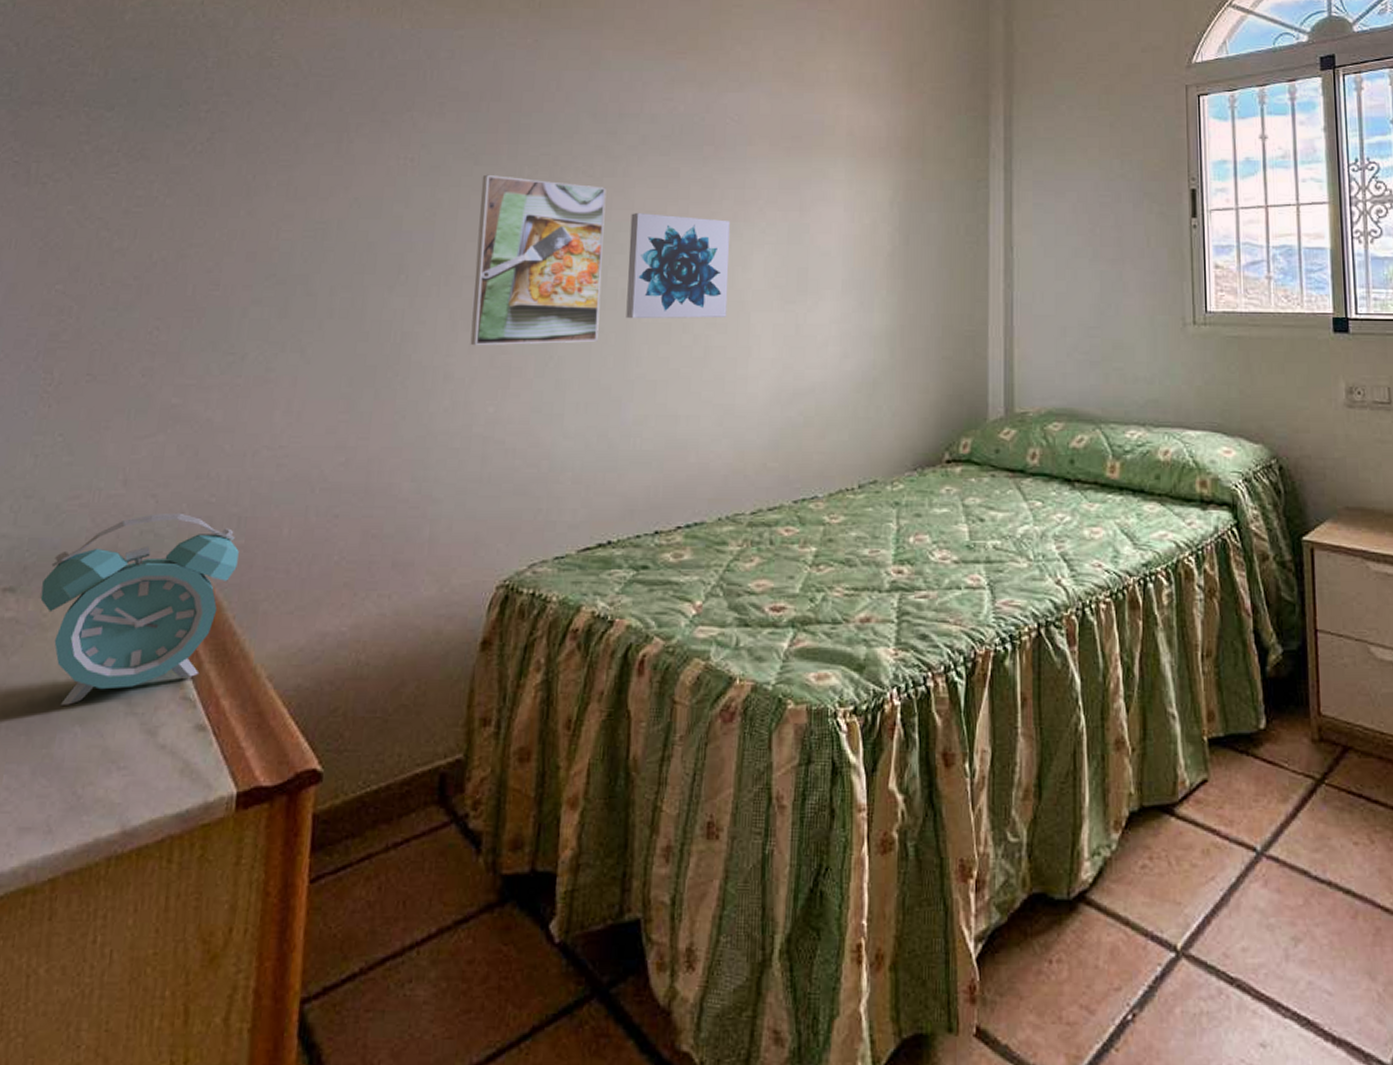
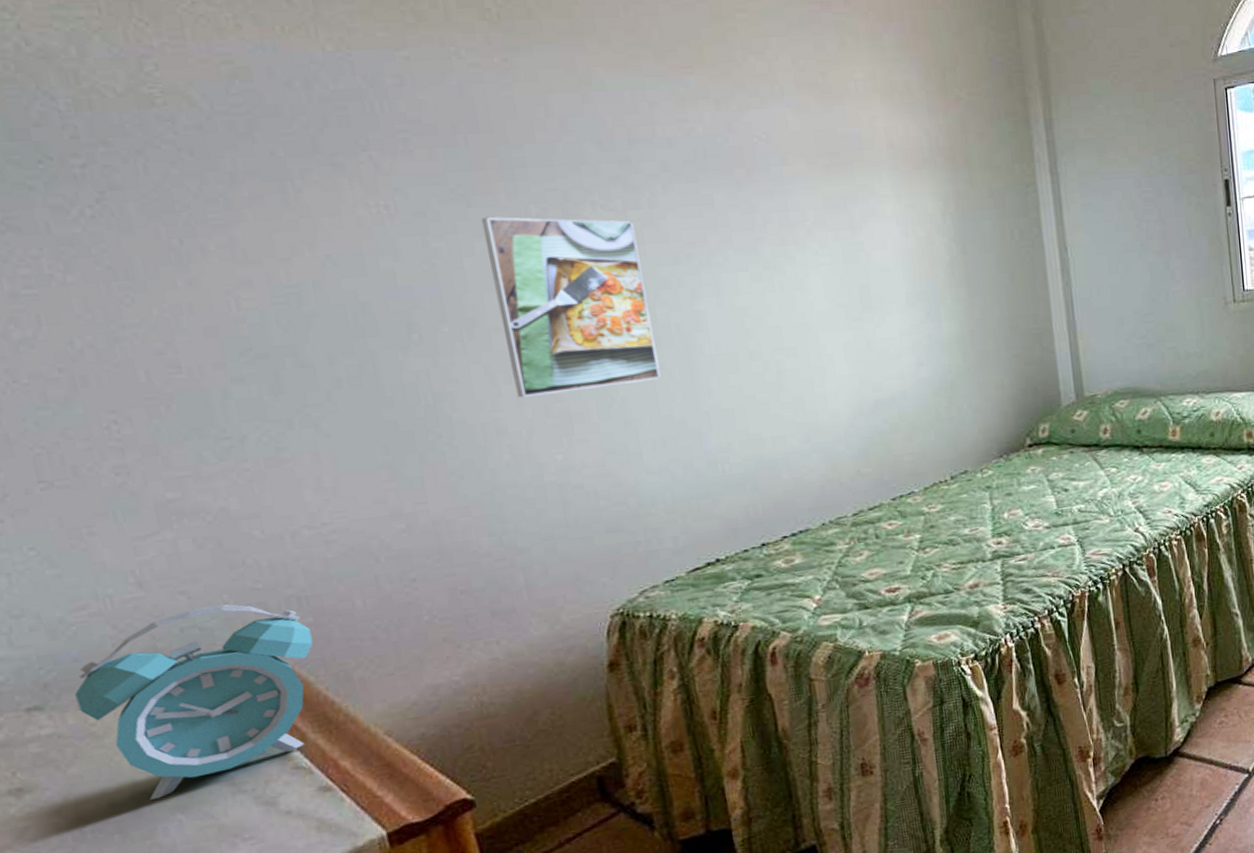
wall art: present [626,213,730,319] -> none [668,244,794,353]

